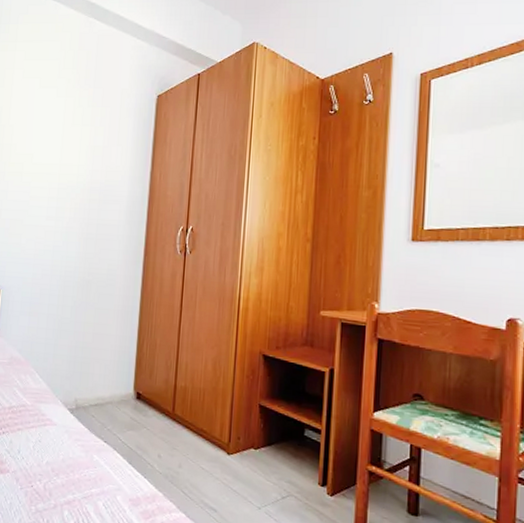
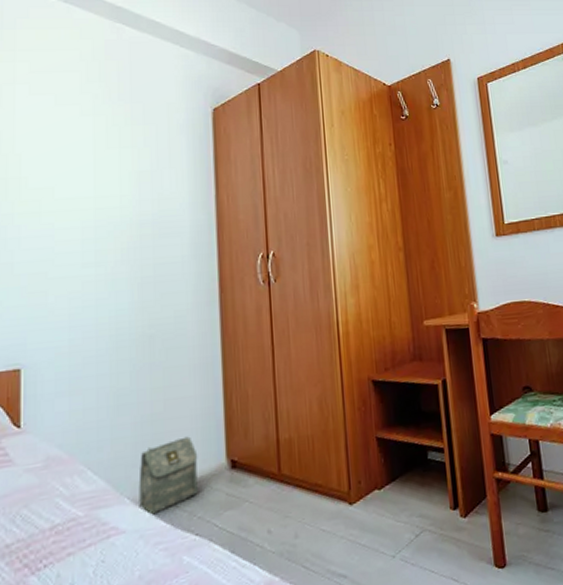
bag: none [67,365,113,418] -> present [138,436,198,515]

